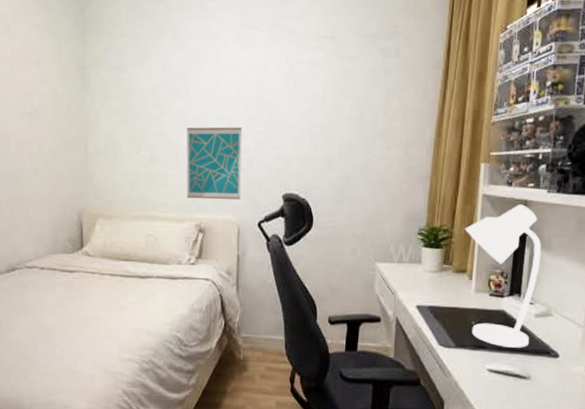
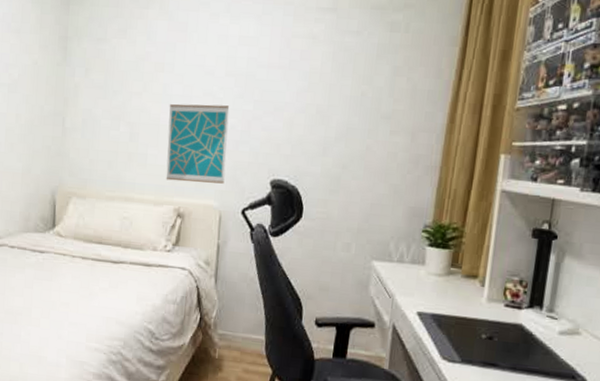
desk lamp: present [465,204,542,348] -> none [478,203,570,369]

